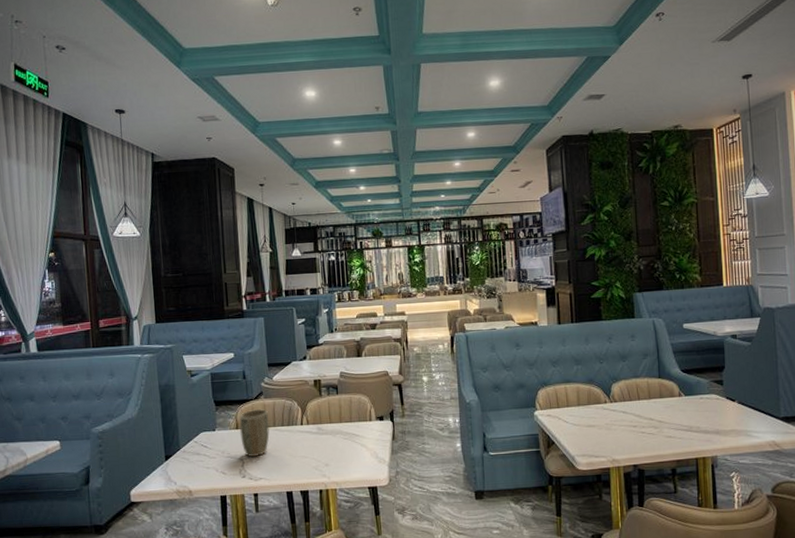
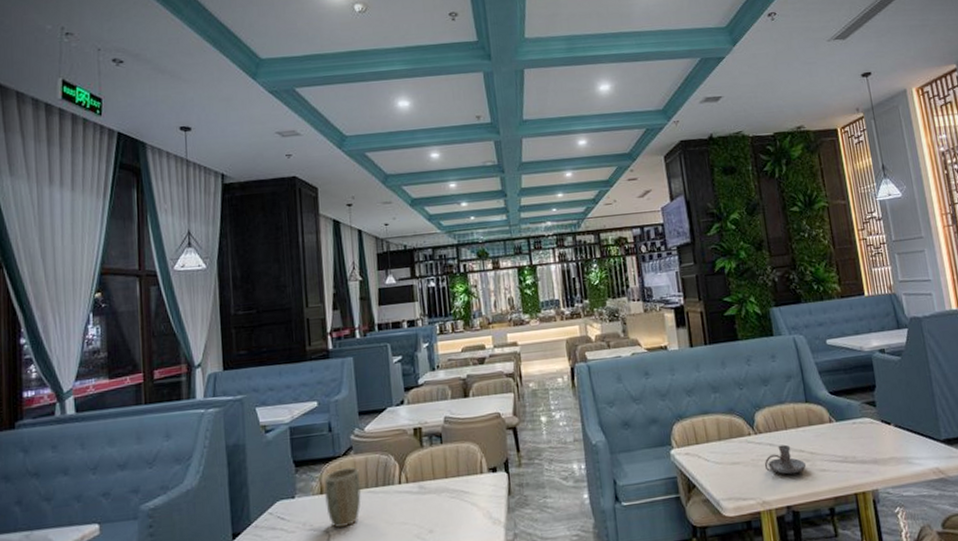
candle holder: none [616,413,655,438] -> present [764,444,807,475]

